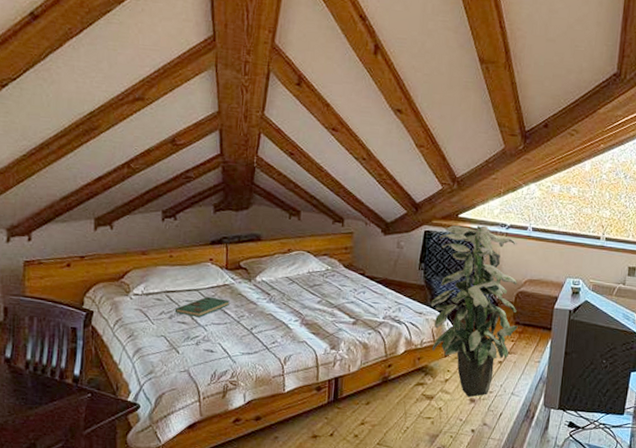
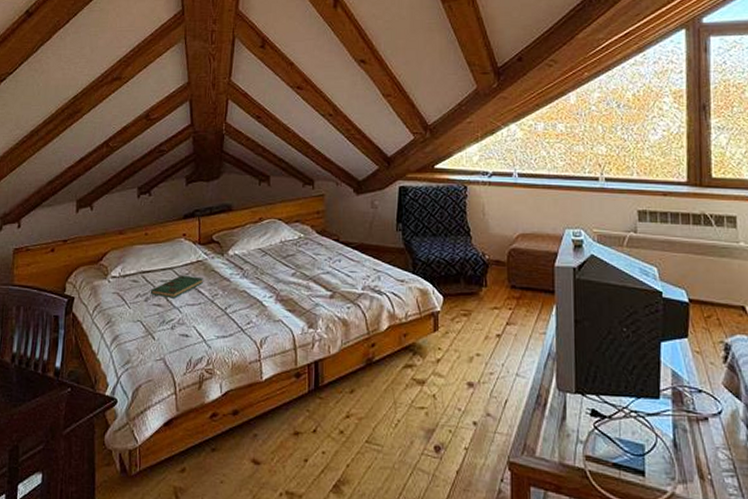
indoor plant: present [430,225,518,397] -> none [412,175,515,380]

